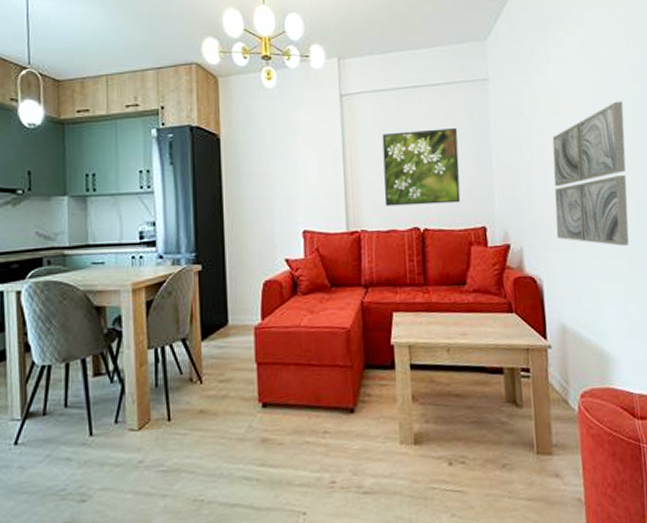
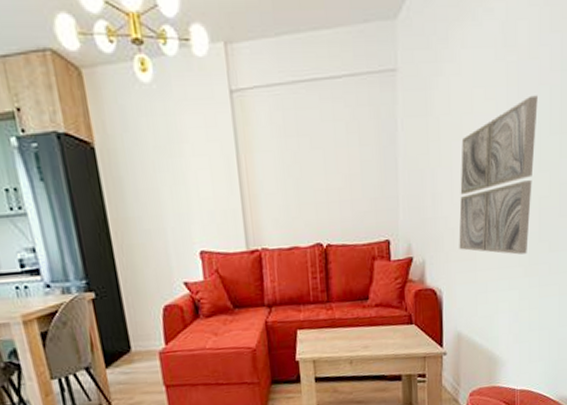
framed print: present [382,128,461,206] -> none [280,130,365,222]

